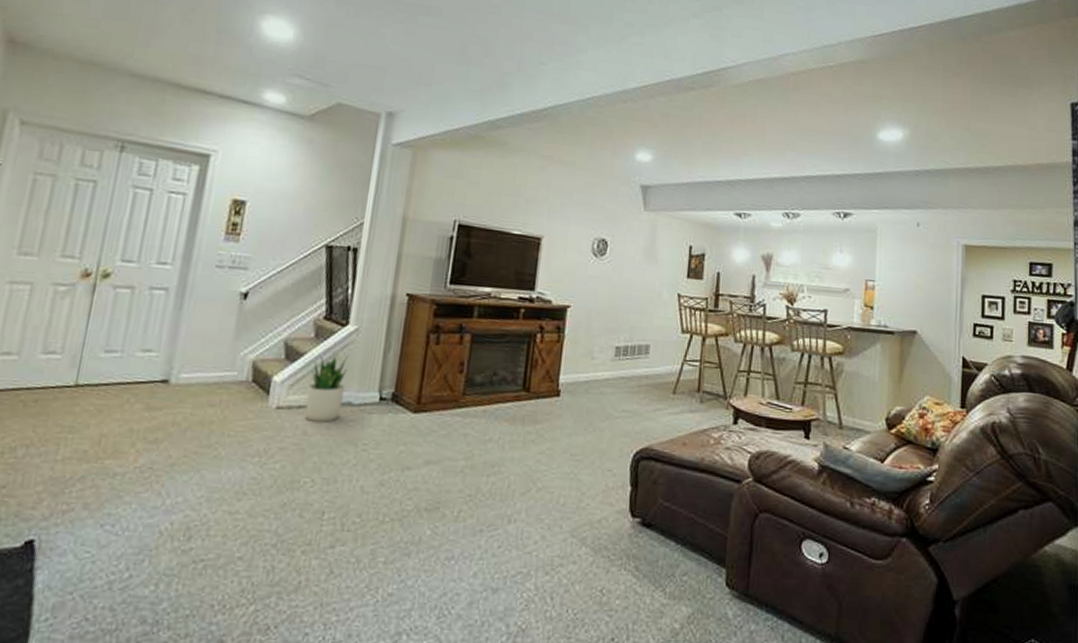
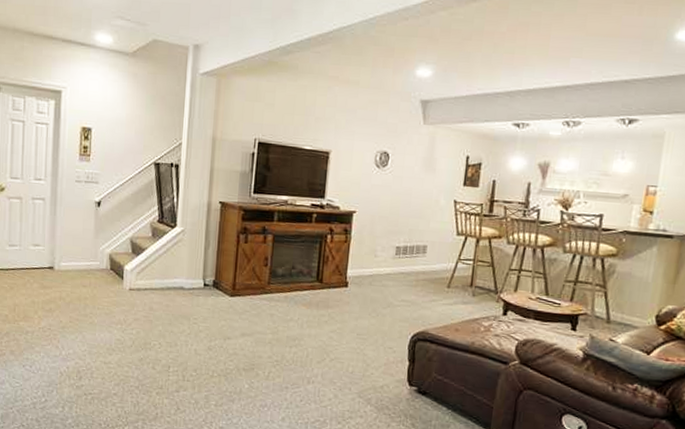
planter: present [305,354,349,423] -> none [150,250,178,302]

